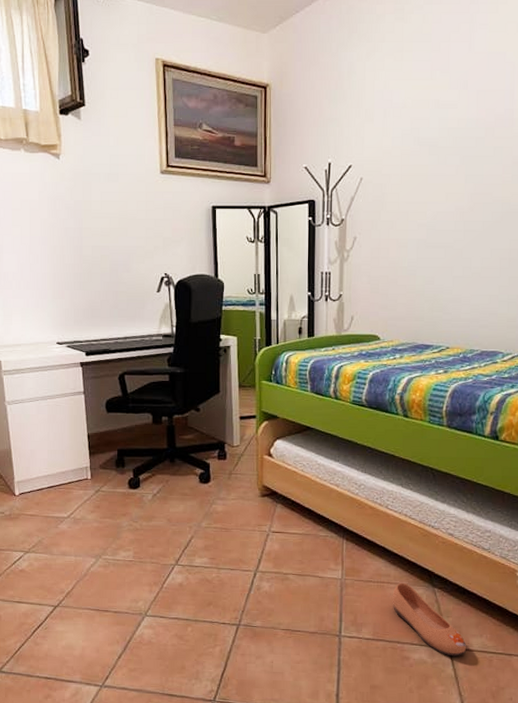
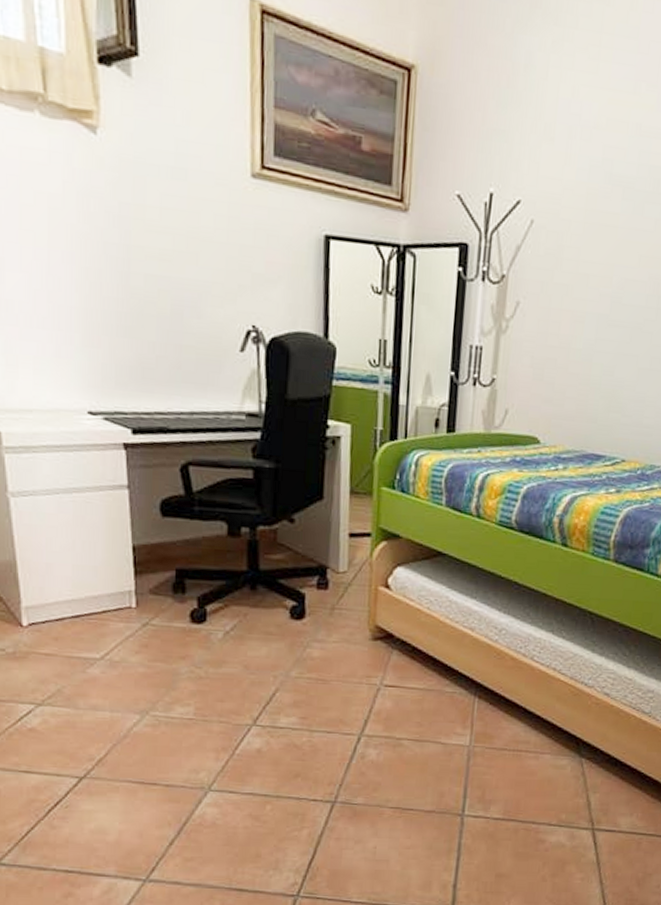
shoe: present [392,582,467,657] -> none [529,751,614,839]

